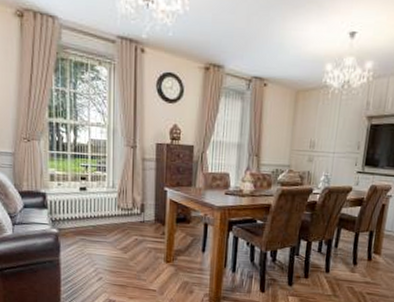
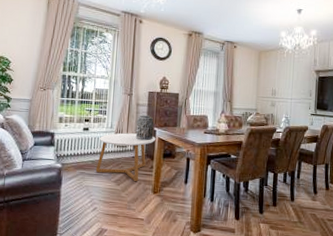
coffee table: none [98,193,167,250] -> present [95,133,156,182]
decorative urn: none [142,171,164,203] -> present [135,114,154,141]

